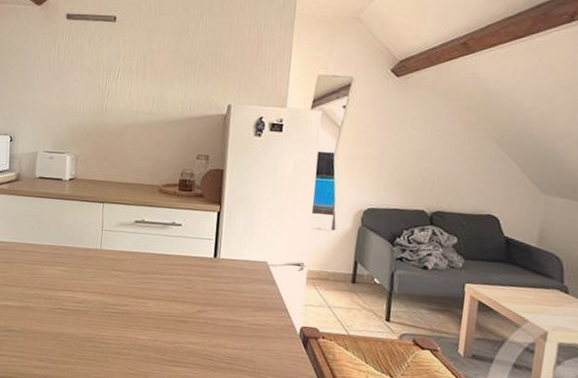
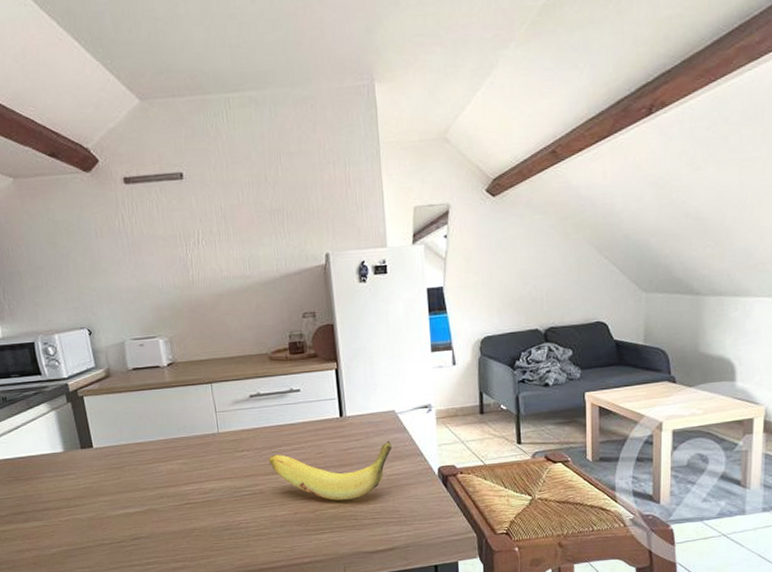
banana: none [140,280,259,340] -> present [268,440,393,501]

